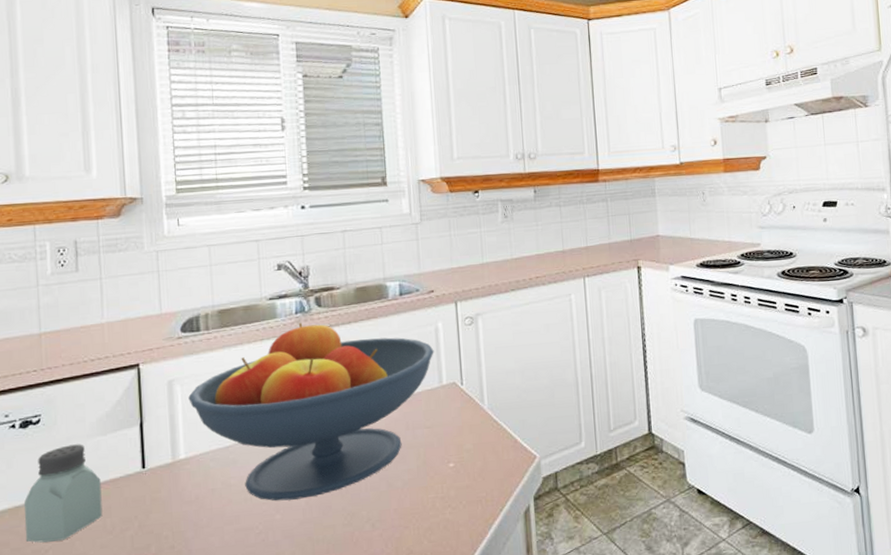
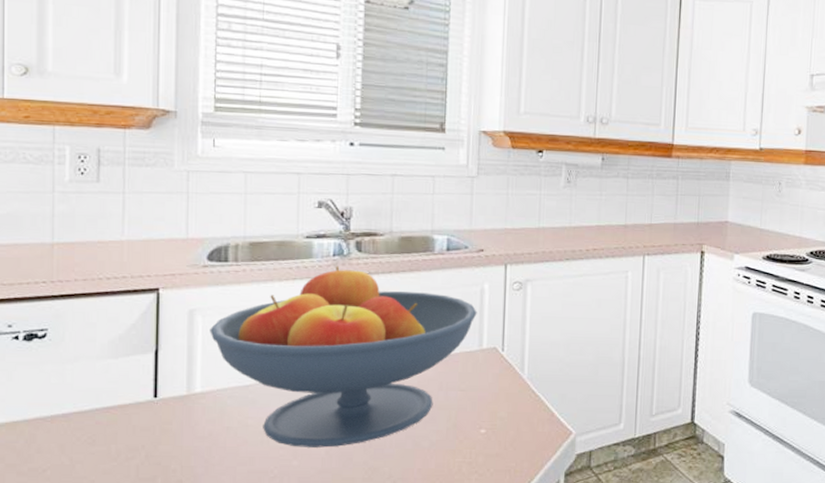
saltshaker: present [24,444,103,543] -> none [22,364,108,462]

